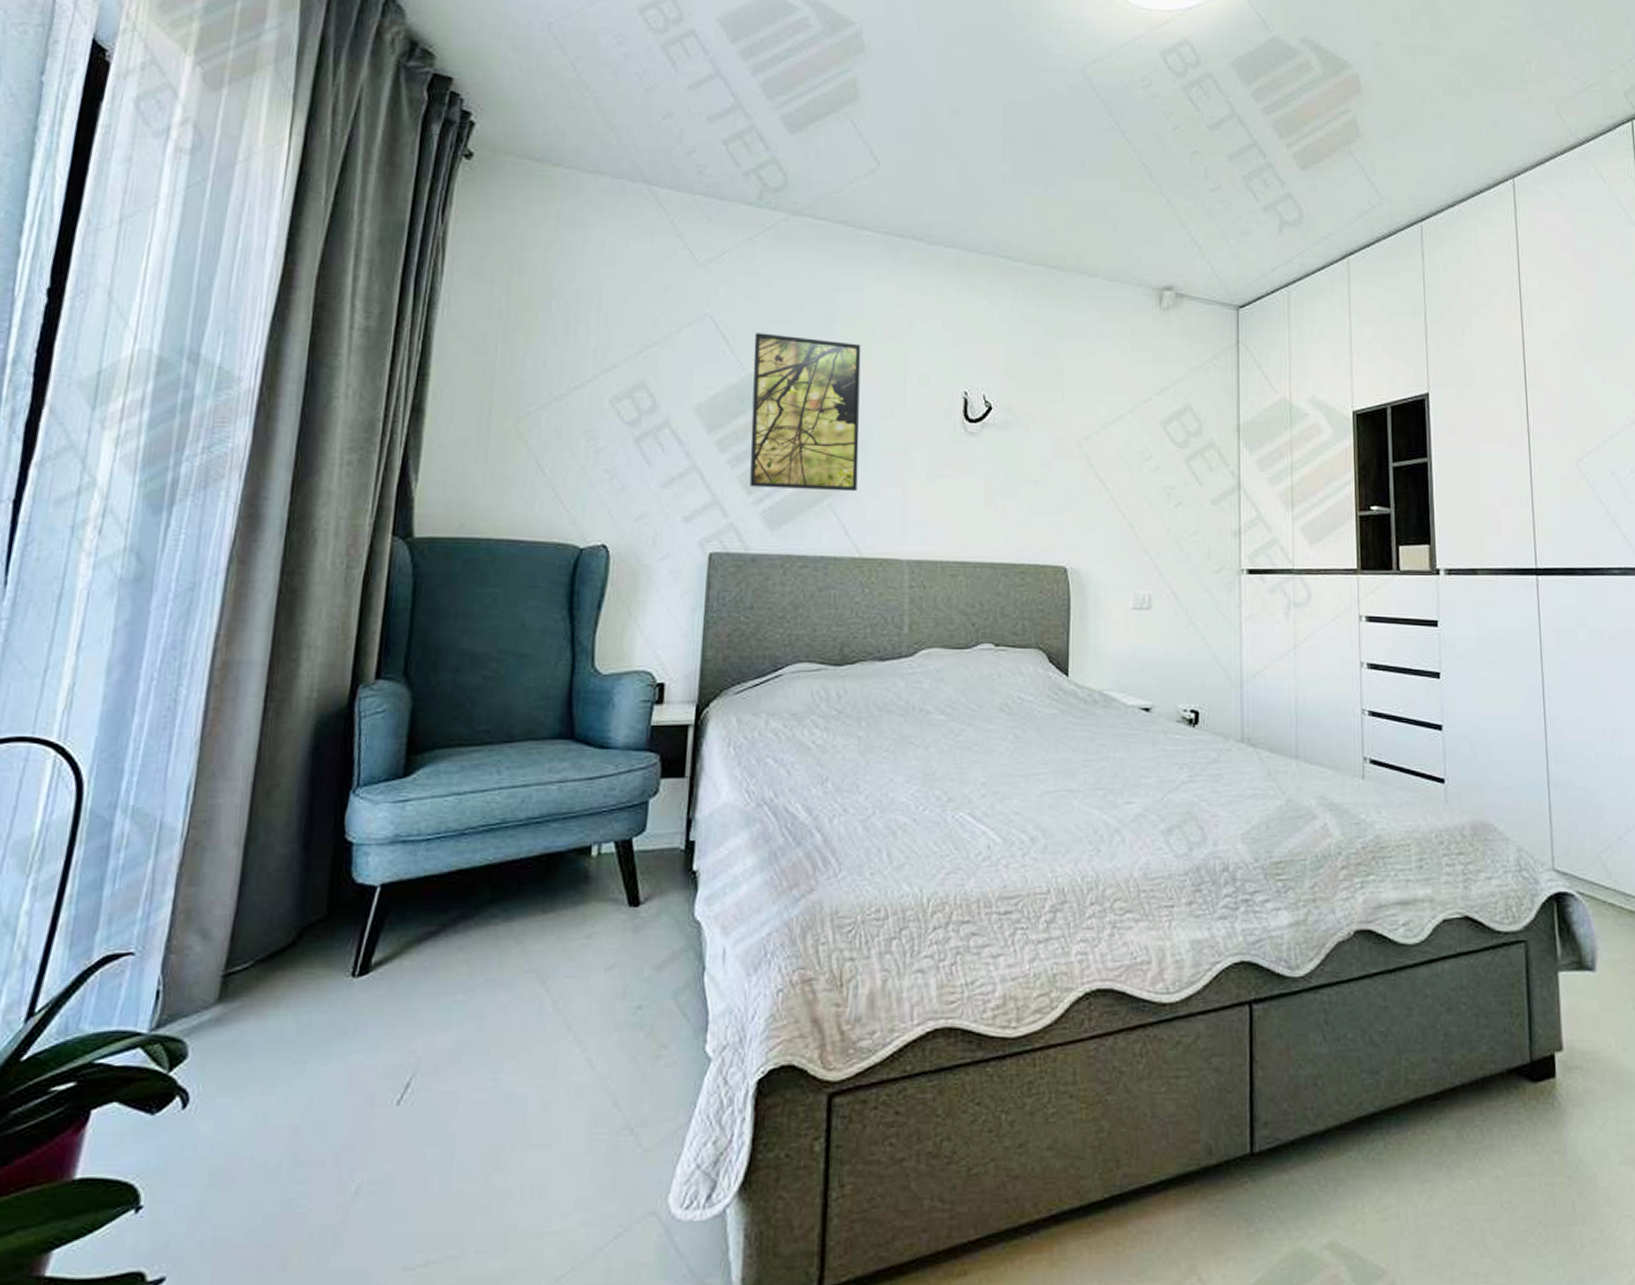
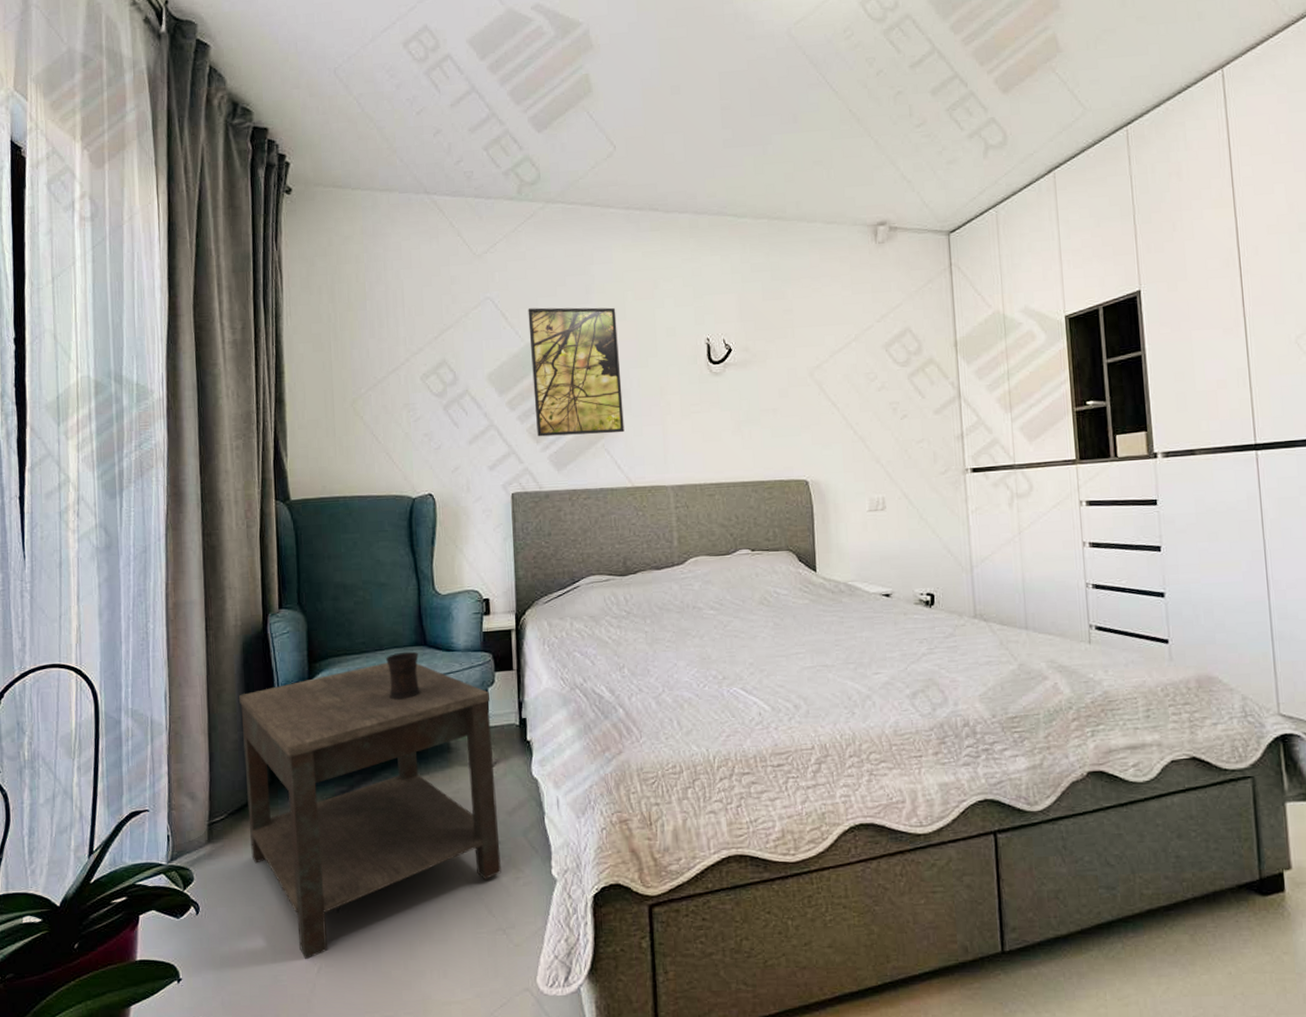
side table: none [281,759,651,1175] -> present [239,662,501,960]
mug: none [514,746,561,809] -> present [386,651,420,700]

